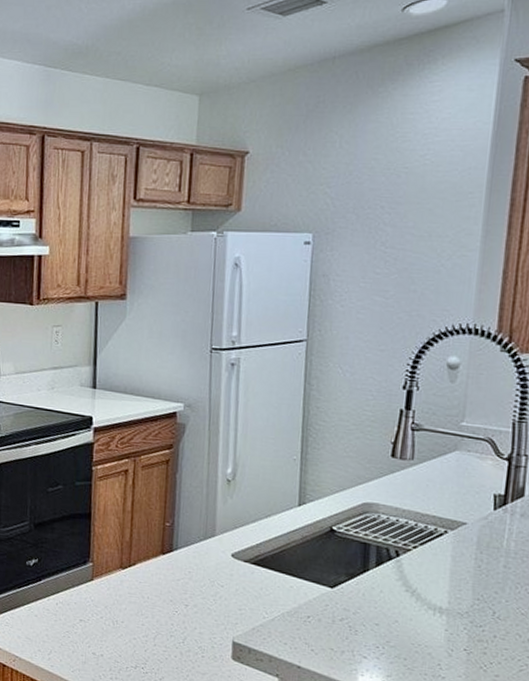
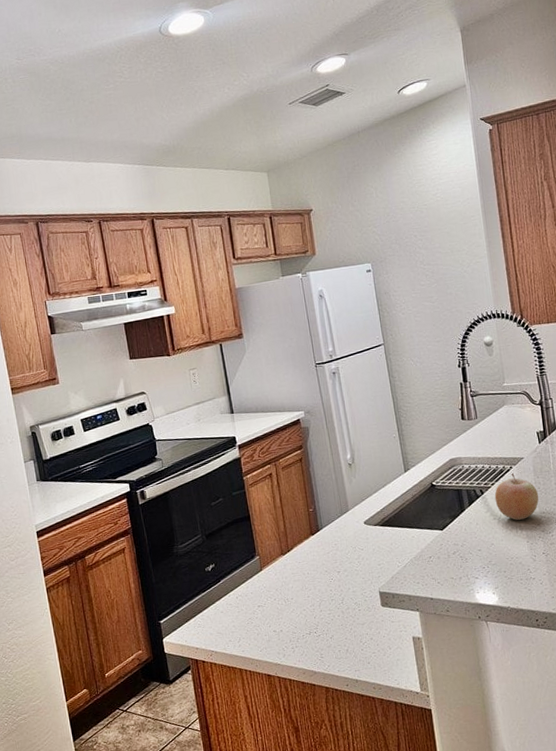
fruit: none [413,539,477,601] -> present [494,473,539,520]

